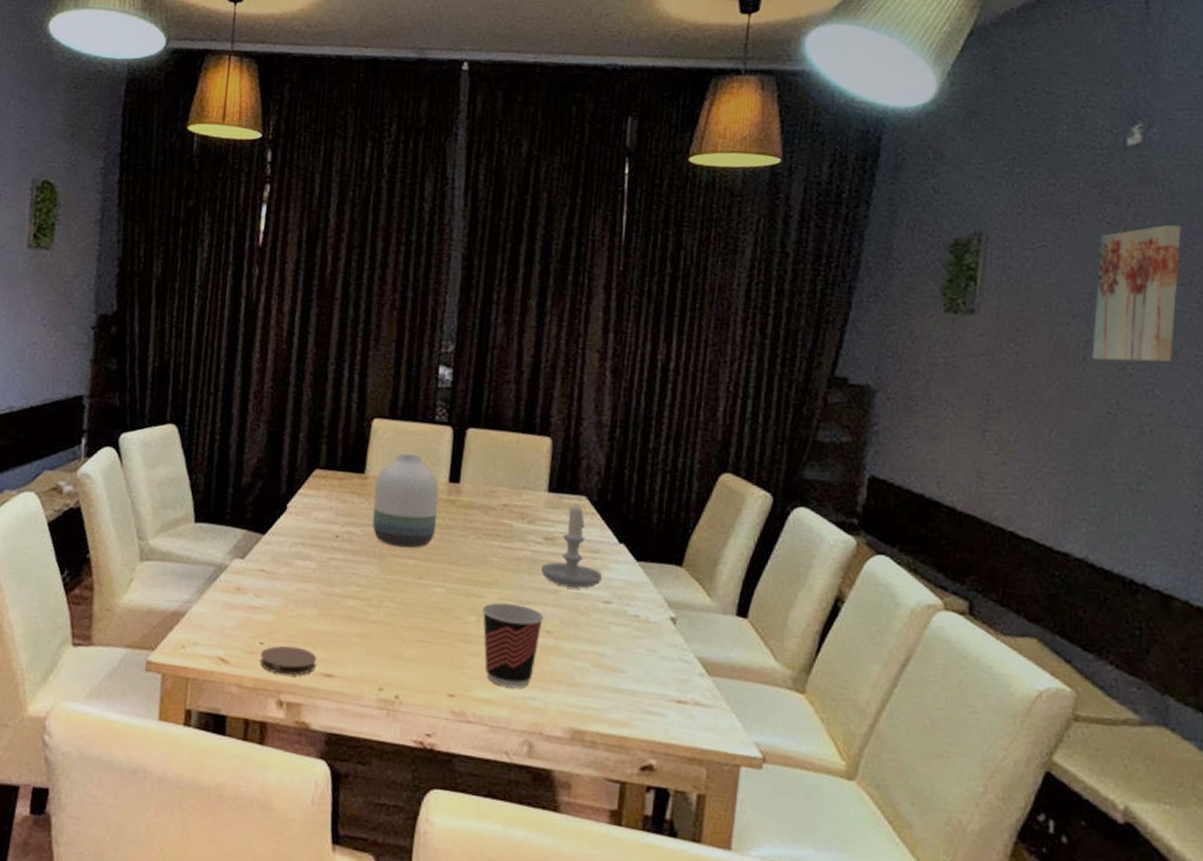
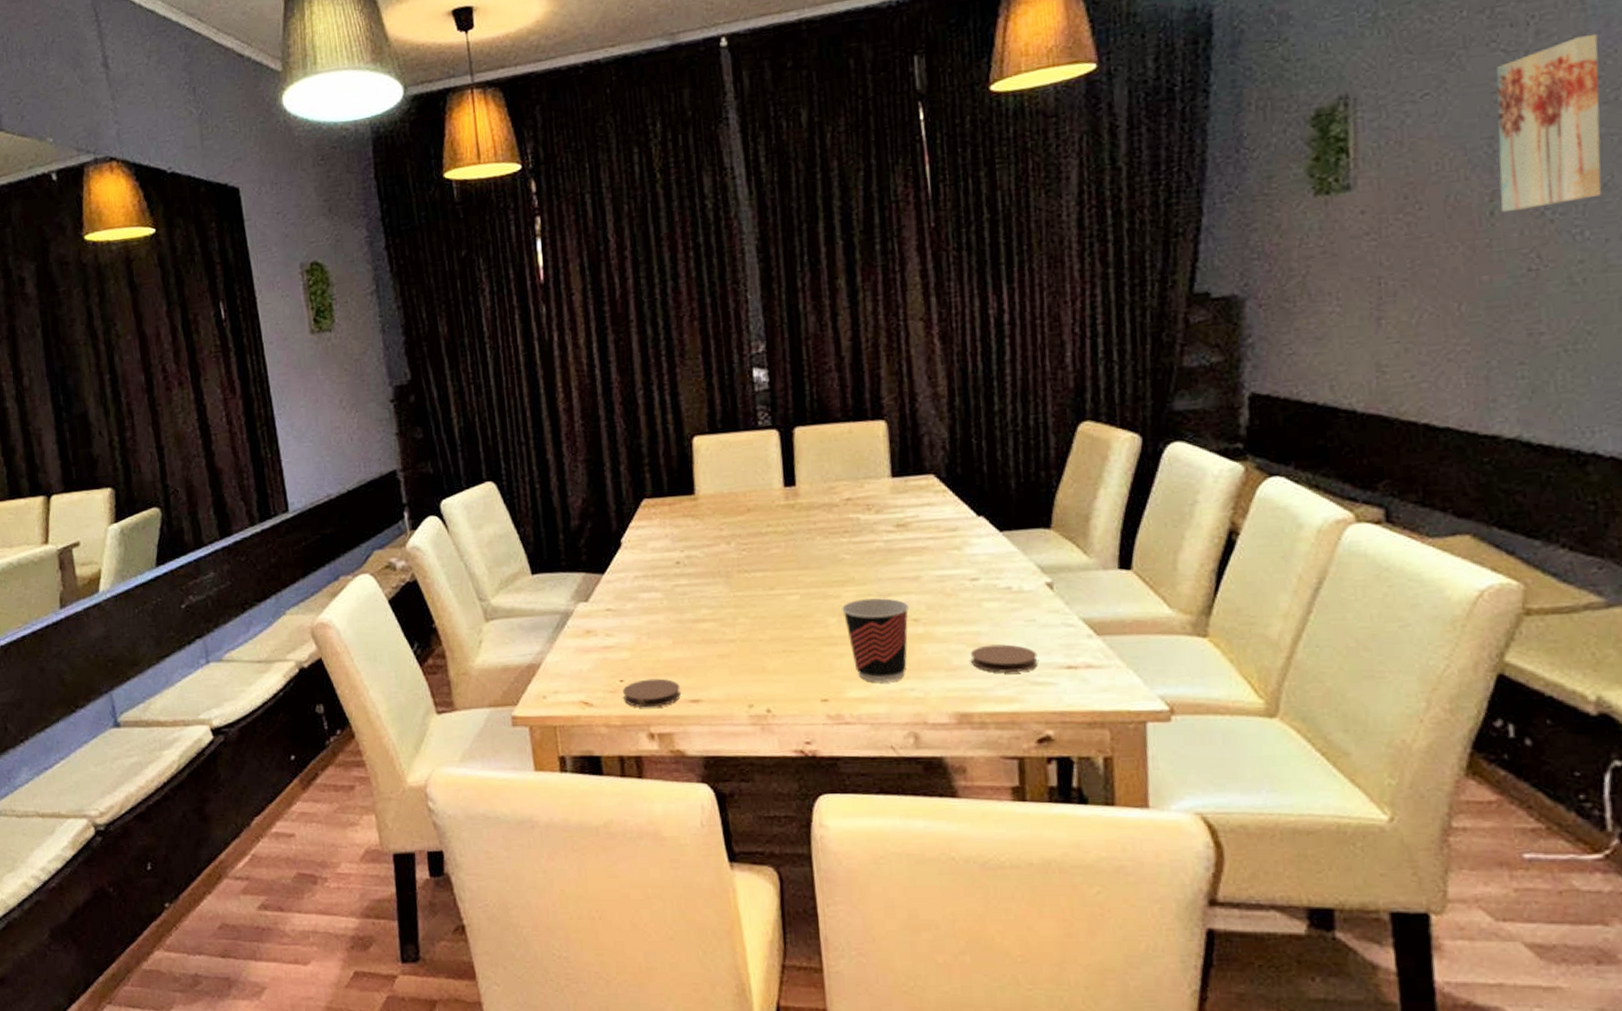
vase: present [372,453,439,549] -> none [707,465,779,563]
candle: present [541,502,603,589] -> none [898,482,966,571]
coaster: none [591,667,653,699] -> present [970,644,1038,673]

